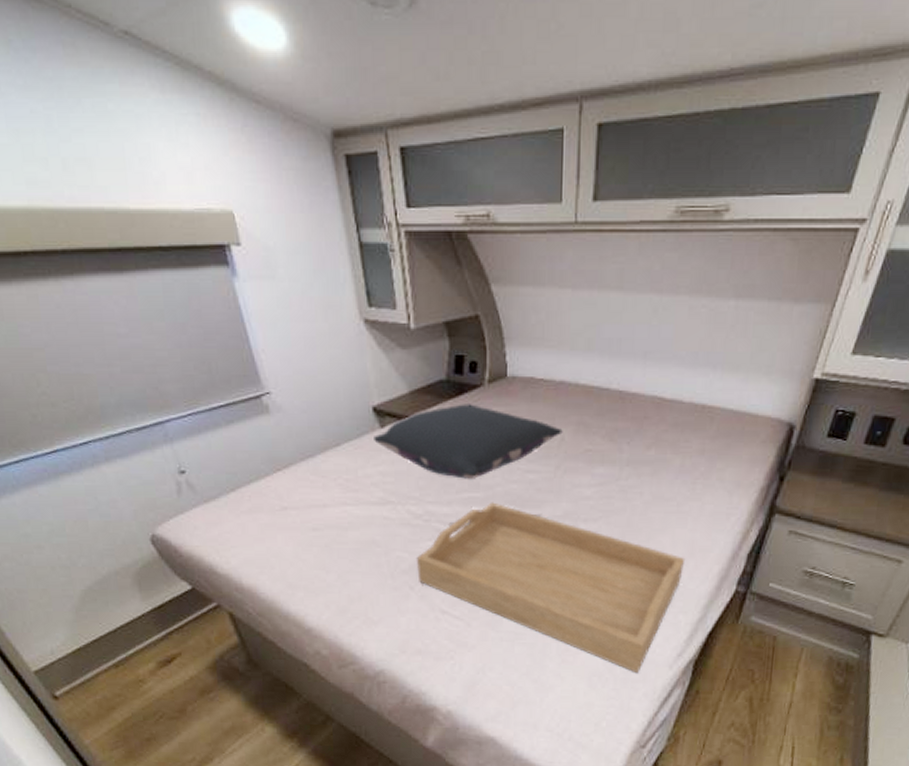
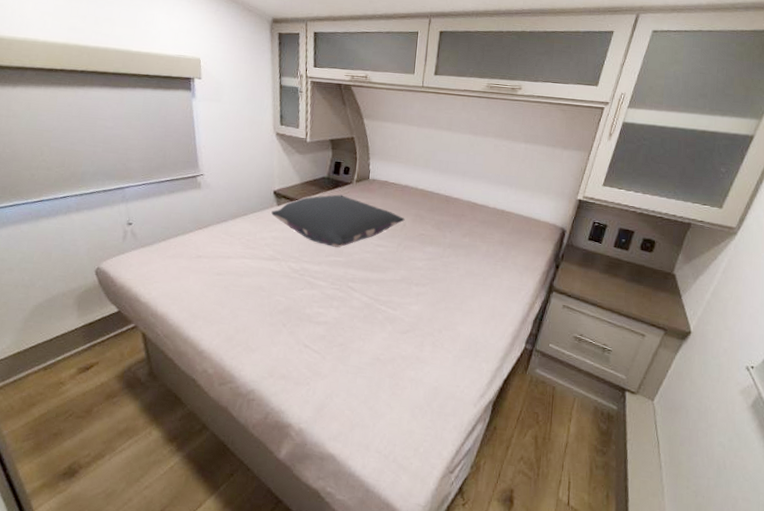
serving tray: present [416,502,686,674] -> none [290,265,488,409]

